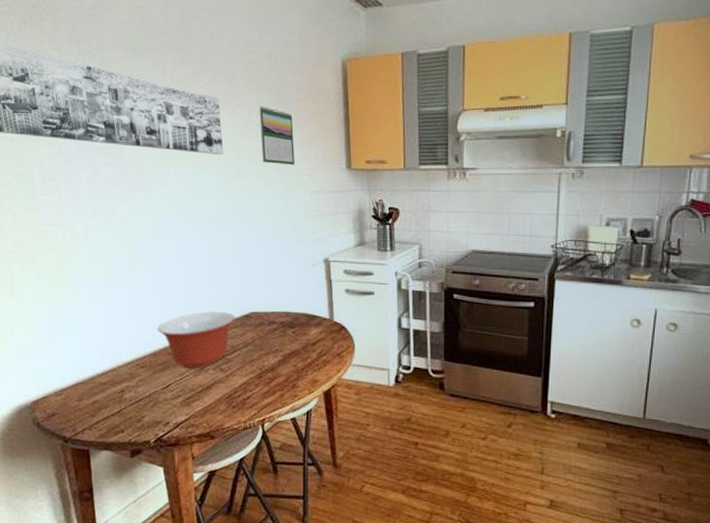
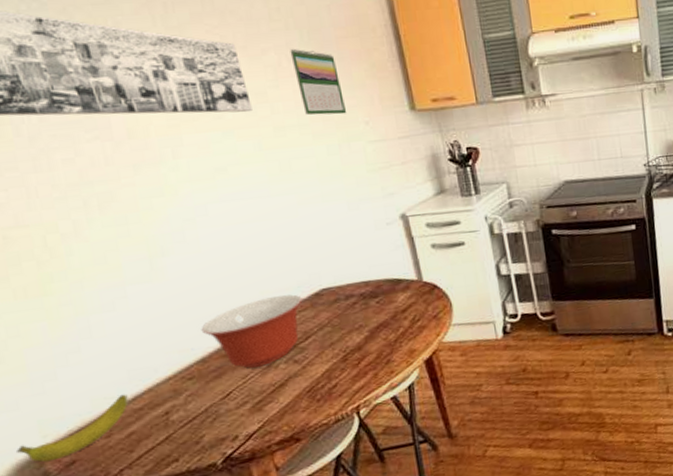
banana: none [20,369,98,410] -> present [17,394,129,463]

